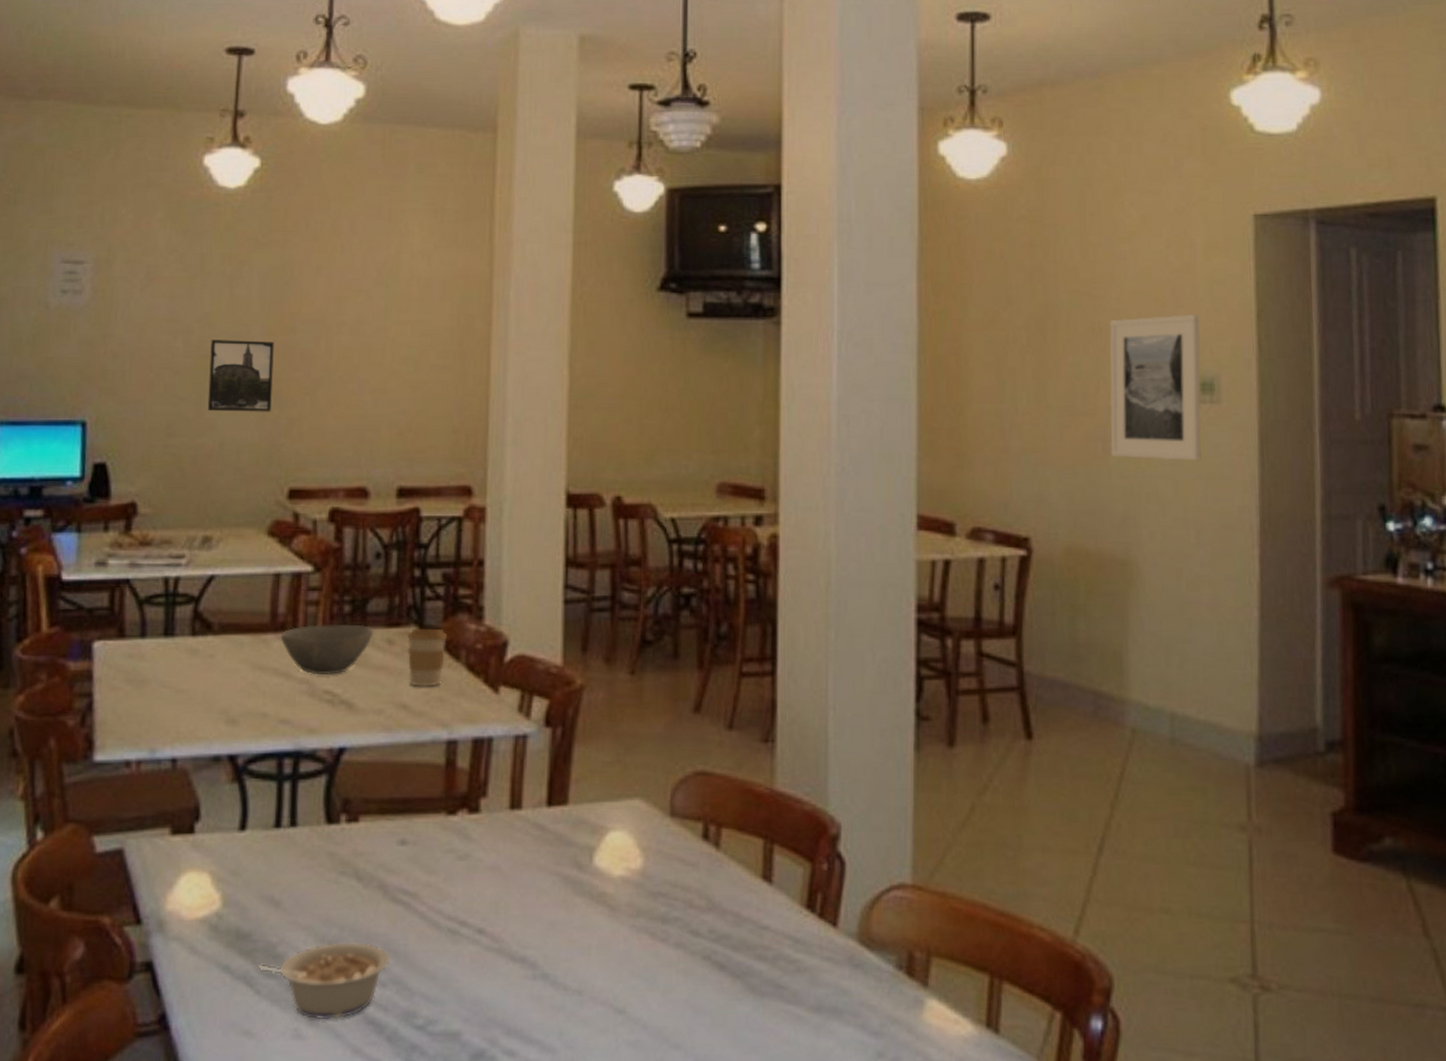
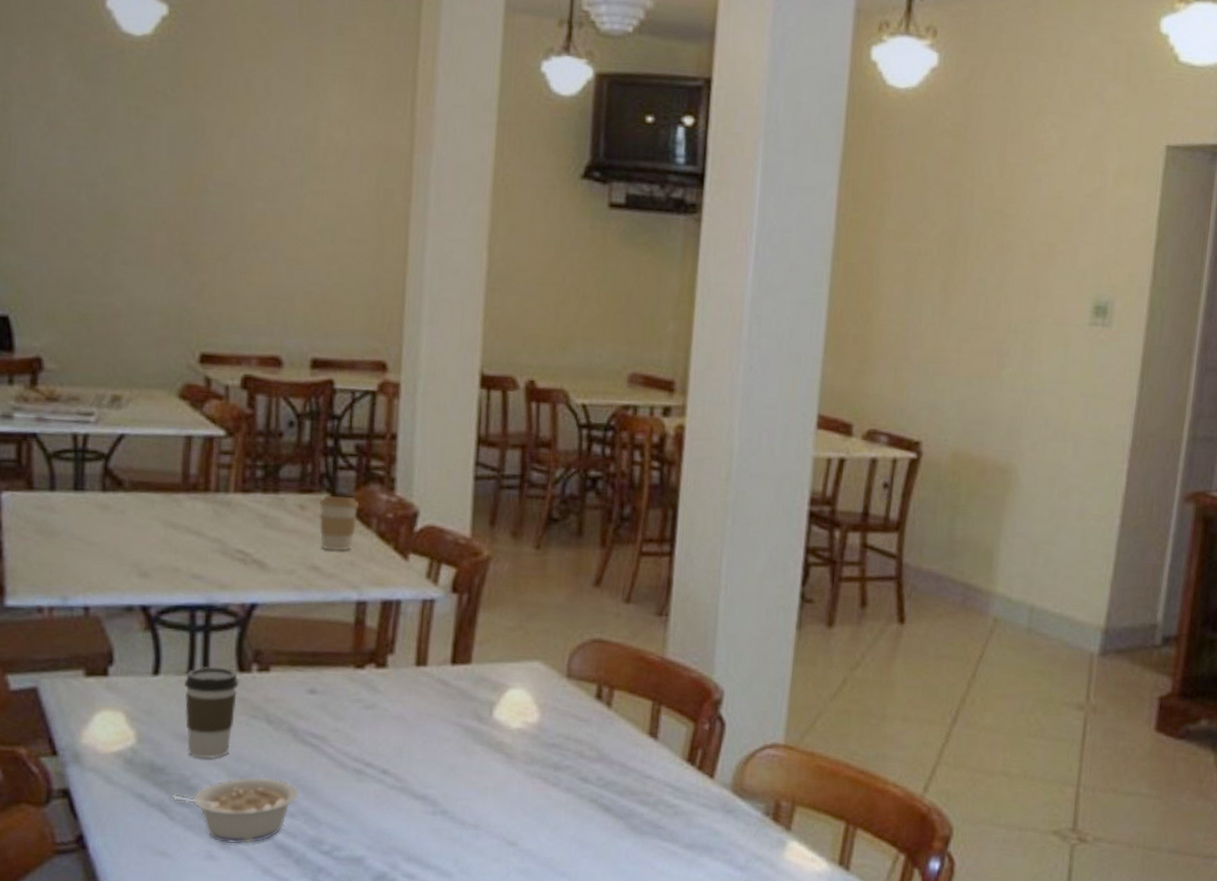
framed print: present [207,340,274,412] -> none [114,196,185,275]
coffee cup: none [272,818,327,922] -> present [185,666,239,758]
bowl: present [280,623,374,676] -> none [192,487,286,536]
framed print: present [1109,314,1202,461] -> none [1004,238,1102,380]

